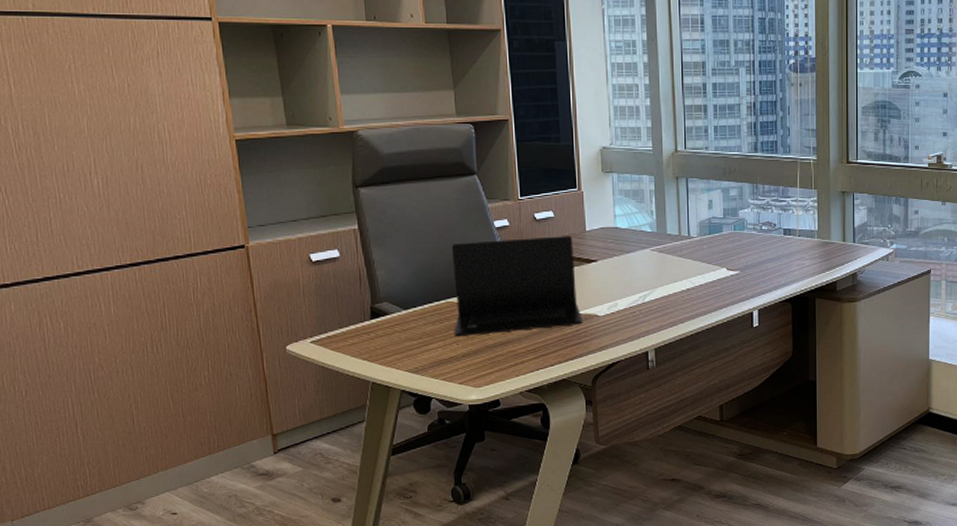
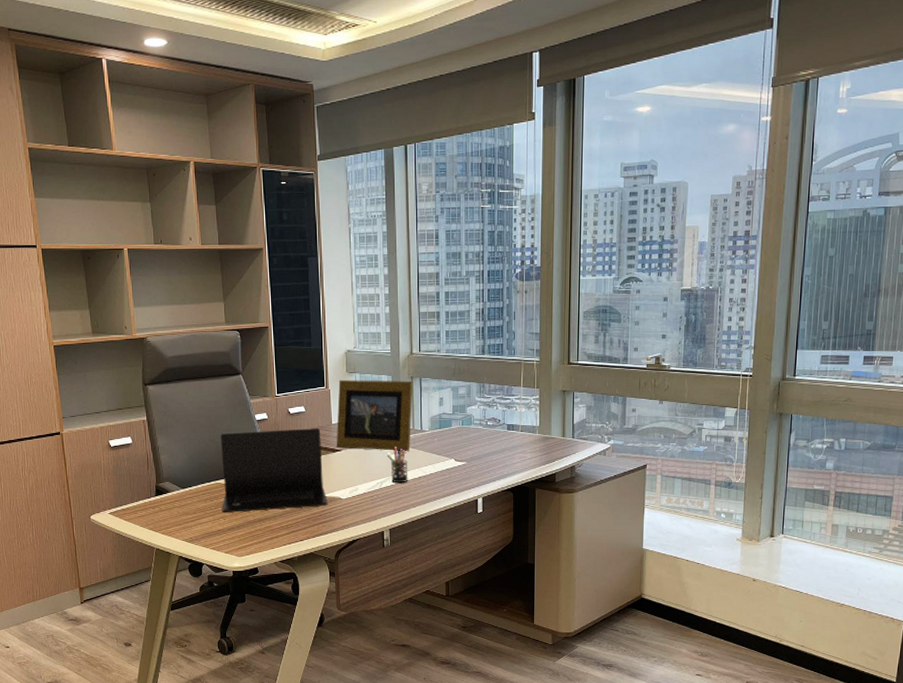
picture frame: none [591,180,679,261] -> present [336,380,413,452]
pen holder: none [650,255,675,297] -> present [387,447,408,483]

